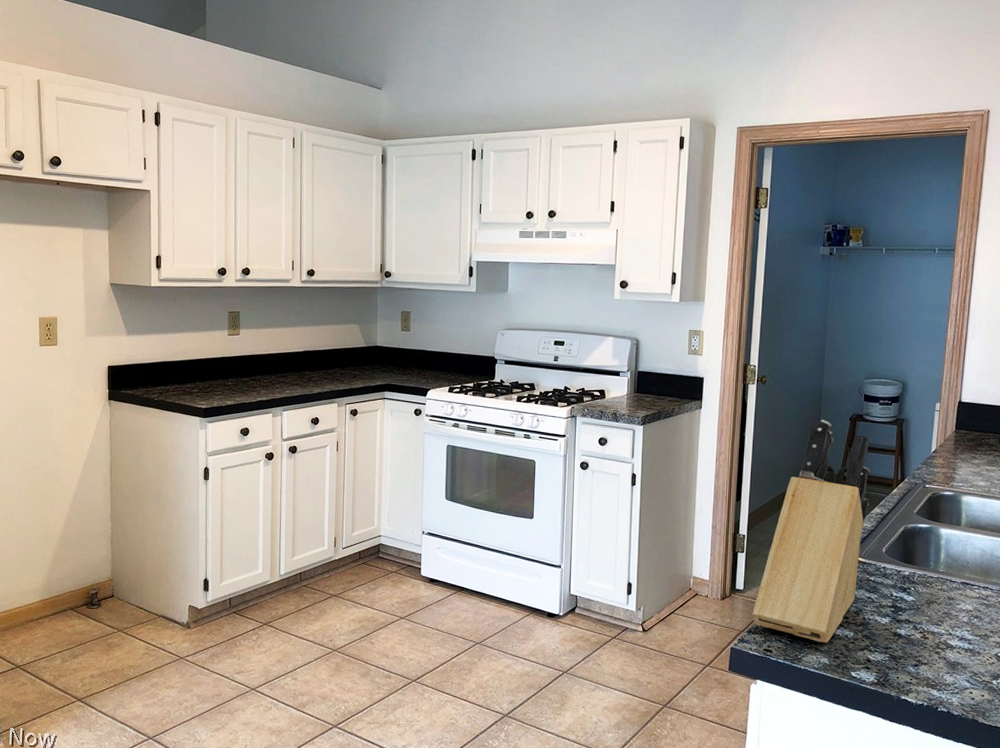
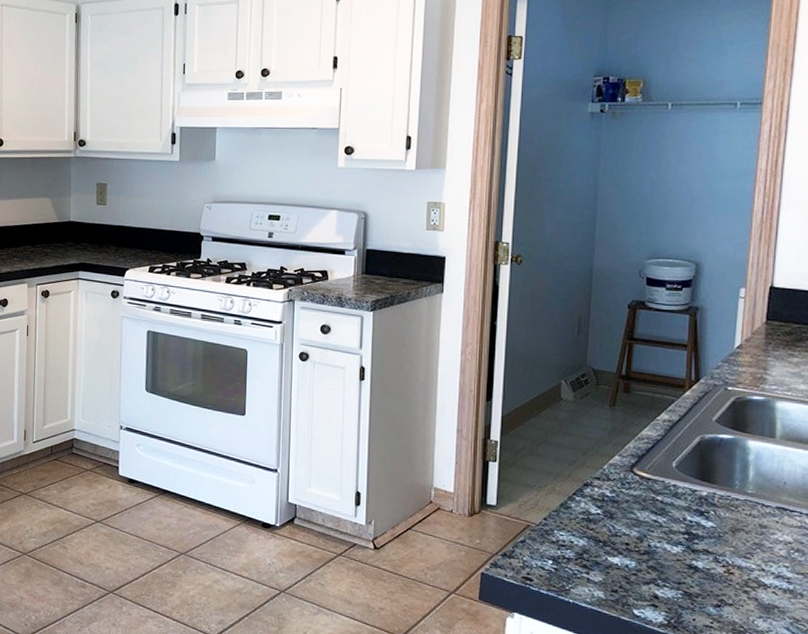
knife block: present [752,419,871,643] -> none [507,306,656,573]

